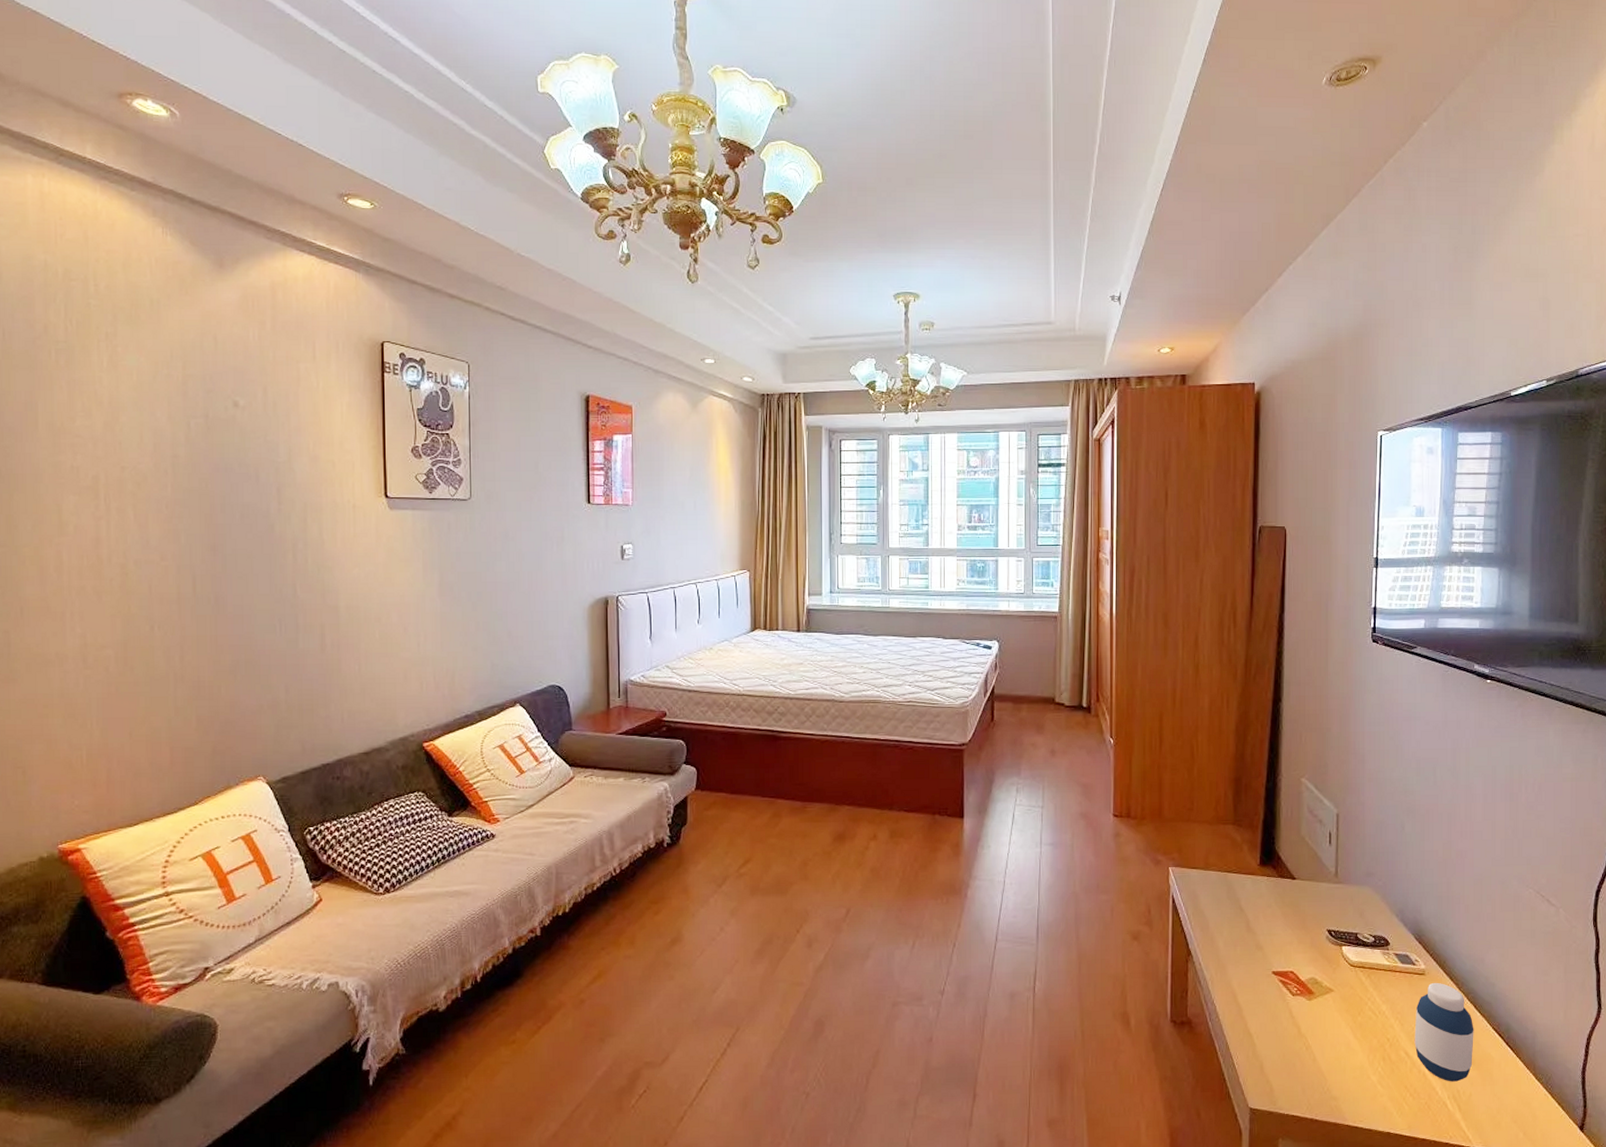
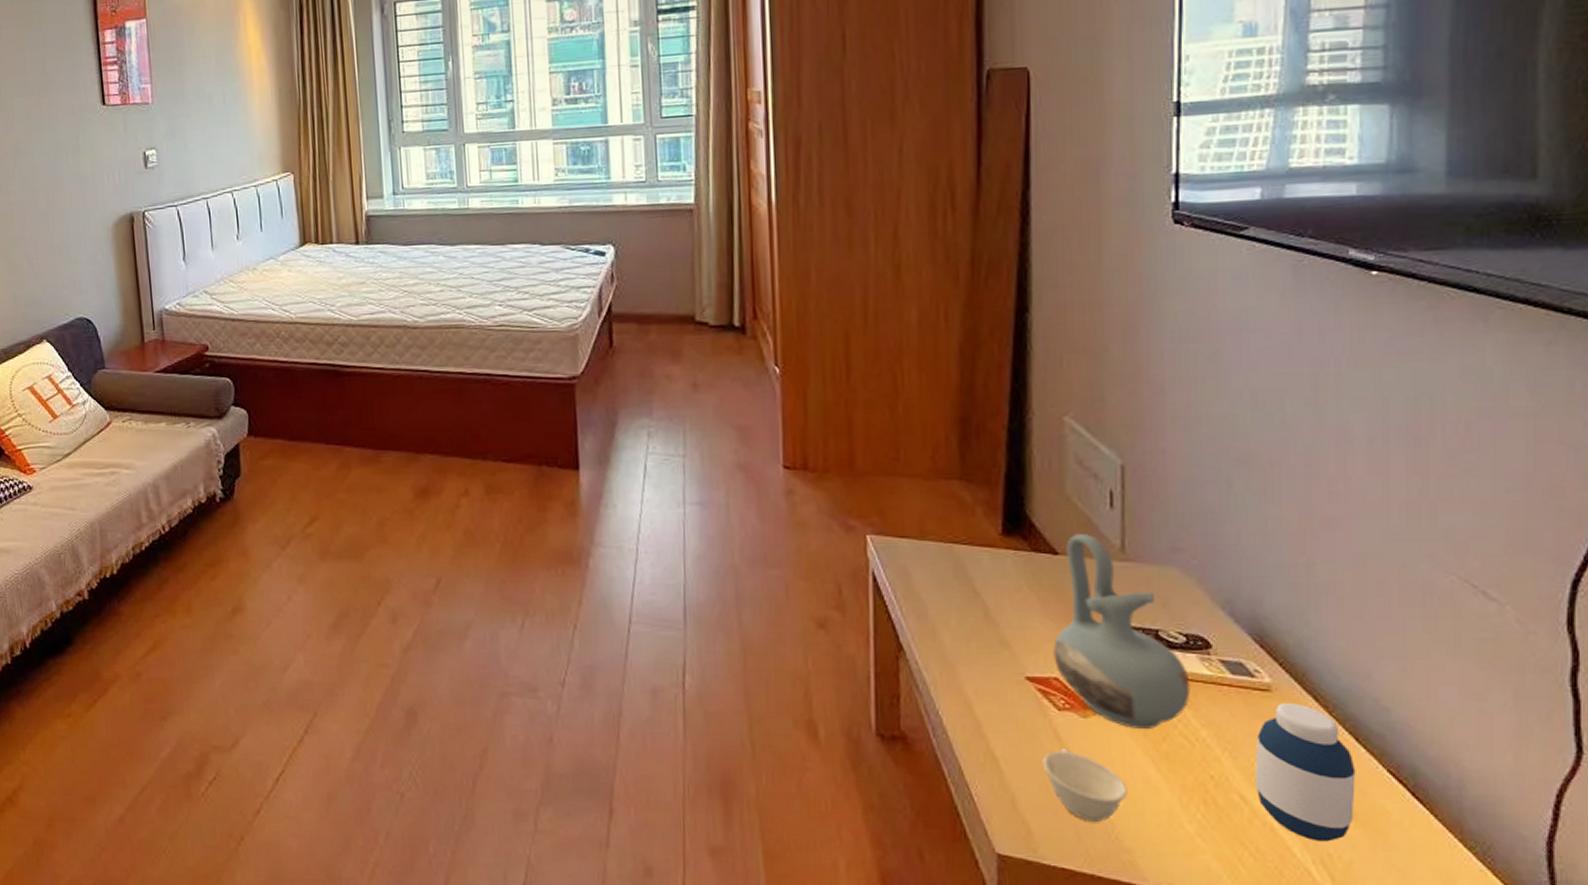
teacup: none [1281,1023,1336,1079] -> present [1042,747,1128,823]
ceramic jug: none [1291,864,1376,1007] -> present [1053,534,1191,729]

